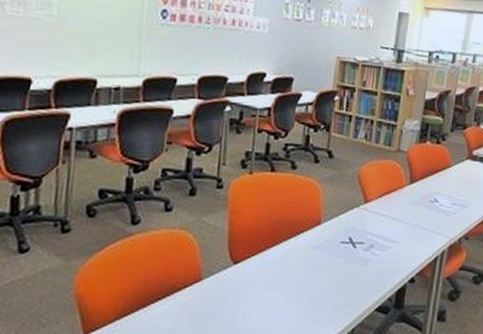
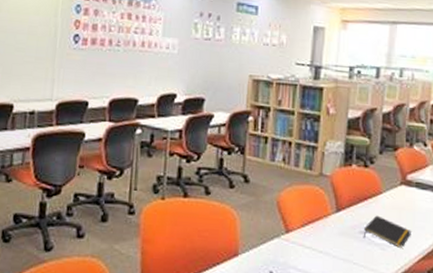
notepad: none [432,186,473,214] -> present [363,215,411,248]

